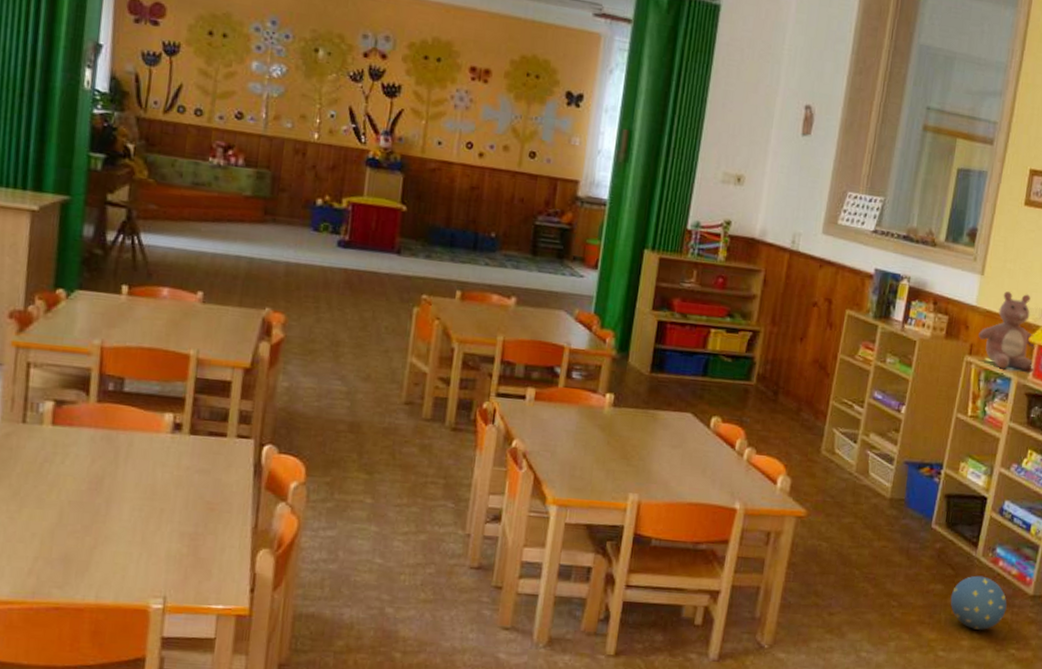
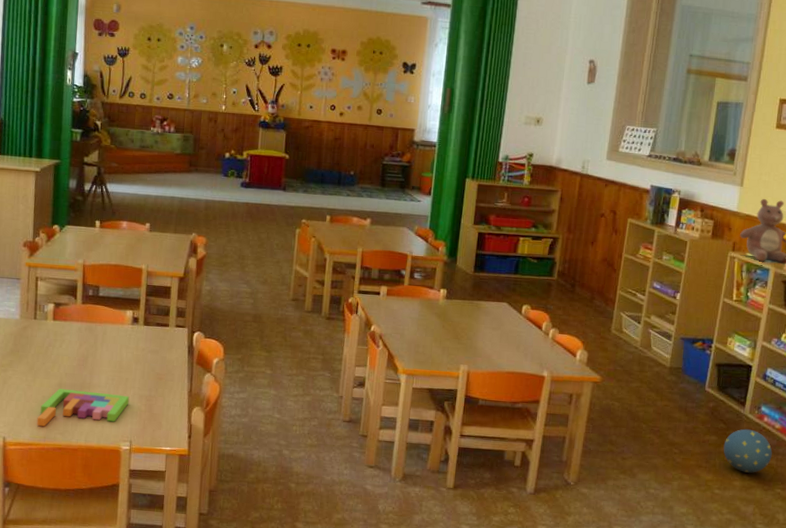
toy blocks: none [21,523,165,577] -> present [36,389,130,426]

